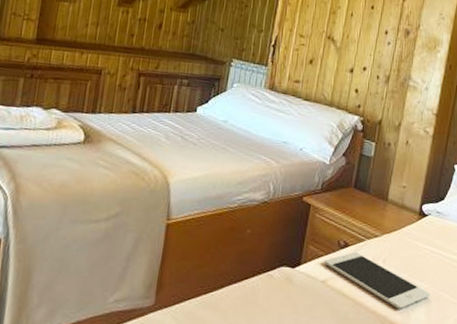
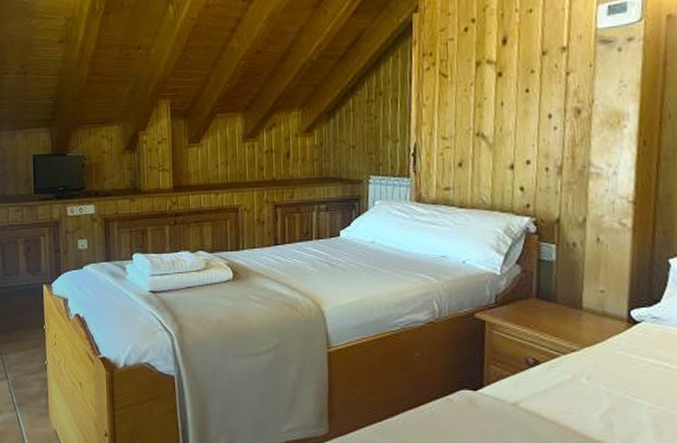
tablet: present [324,251,431,309] -> none [512,369,659,432]

